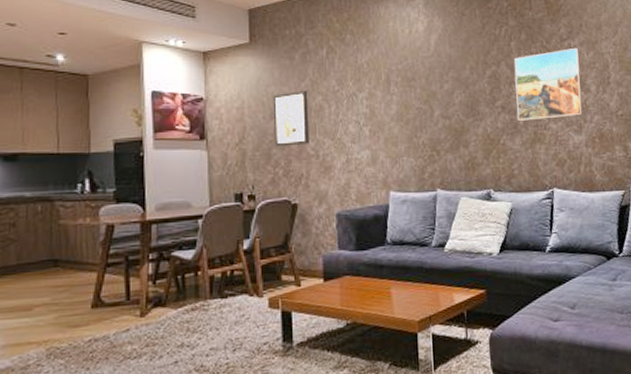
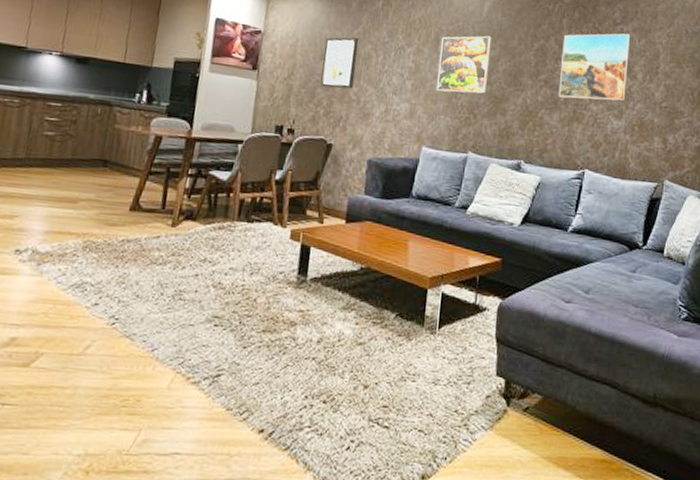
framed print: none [392,70,446,132] -> present [436,35,492,94]

